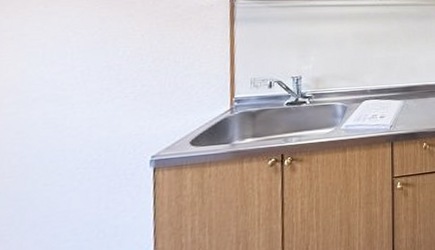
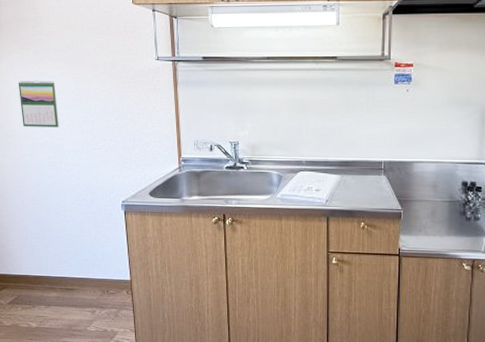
calendar: none [8,20,70,78] -> present [18,80,59,127]

